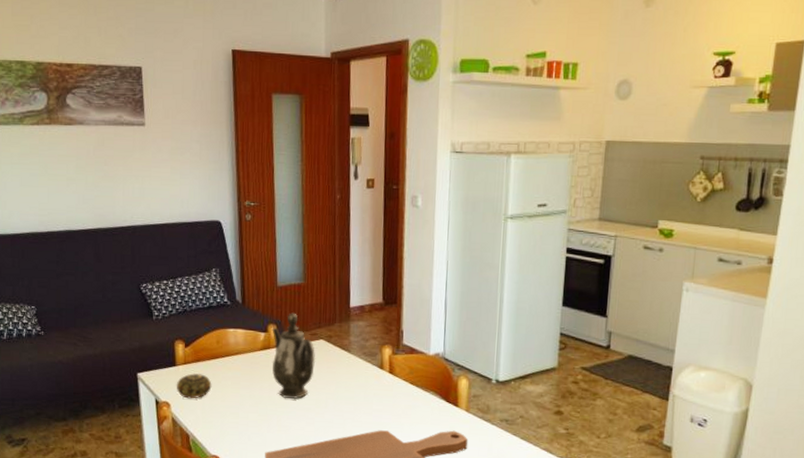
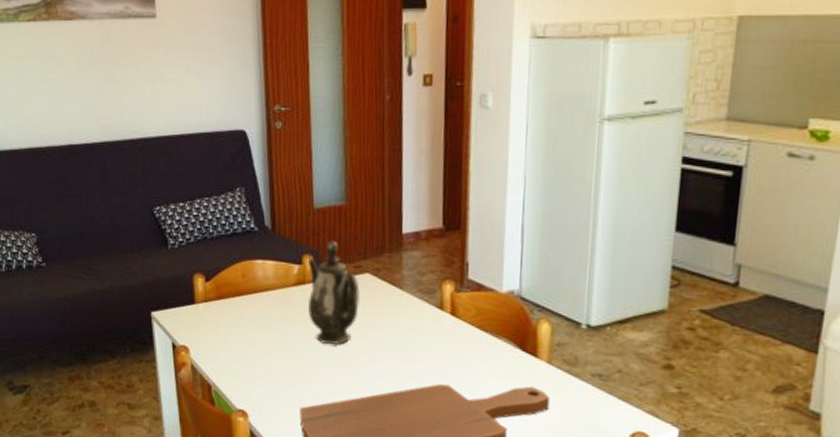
decorative ball: present [176,373,212,399] -> none [195,313,237,343]

